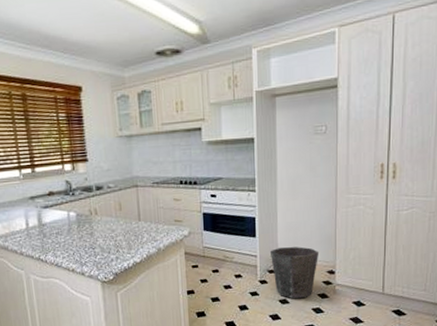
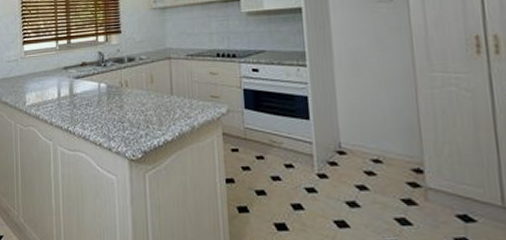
waste bin: present [269,247,320,298] -> none [328,135,398,202]

